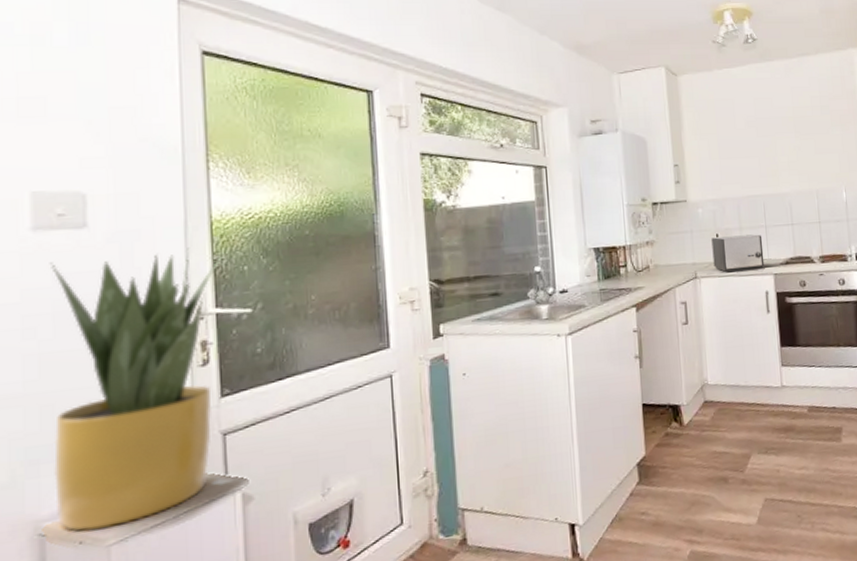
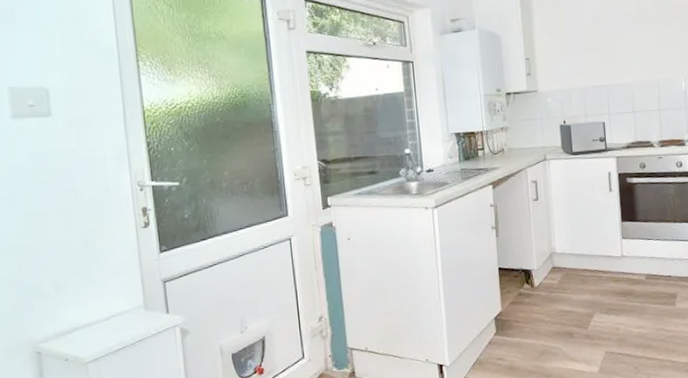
planter: present [49,247,223,531] -> none [26,132,155,351]

